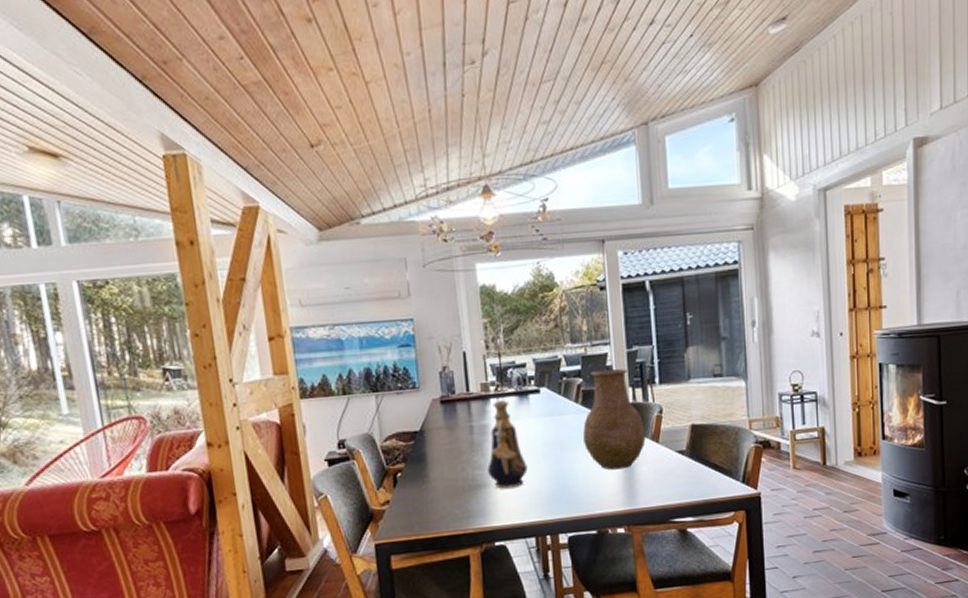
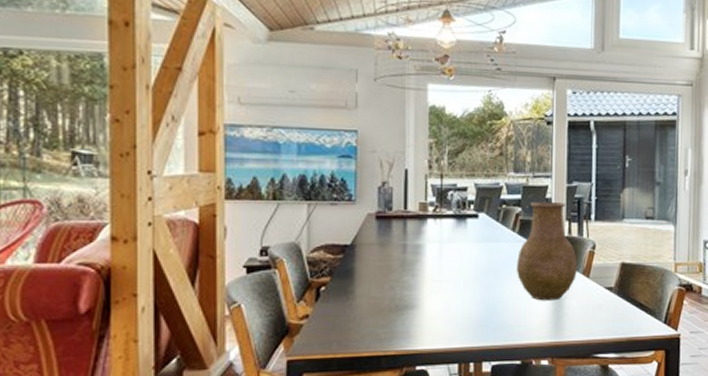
decorative vase: present [487,400,528,489] -> none [417,222,458,312]

